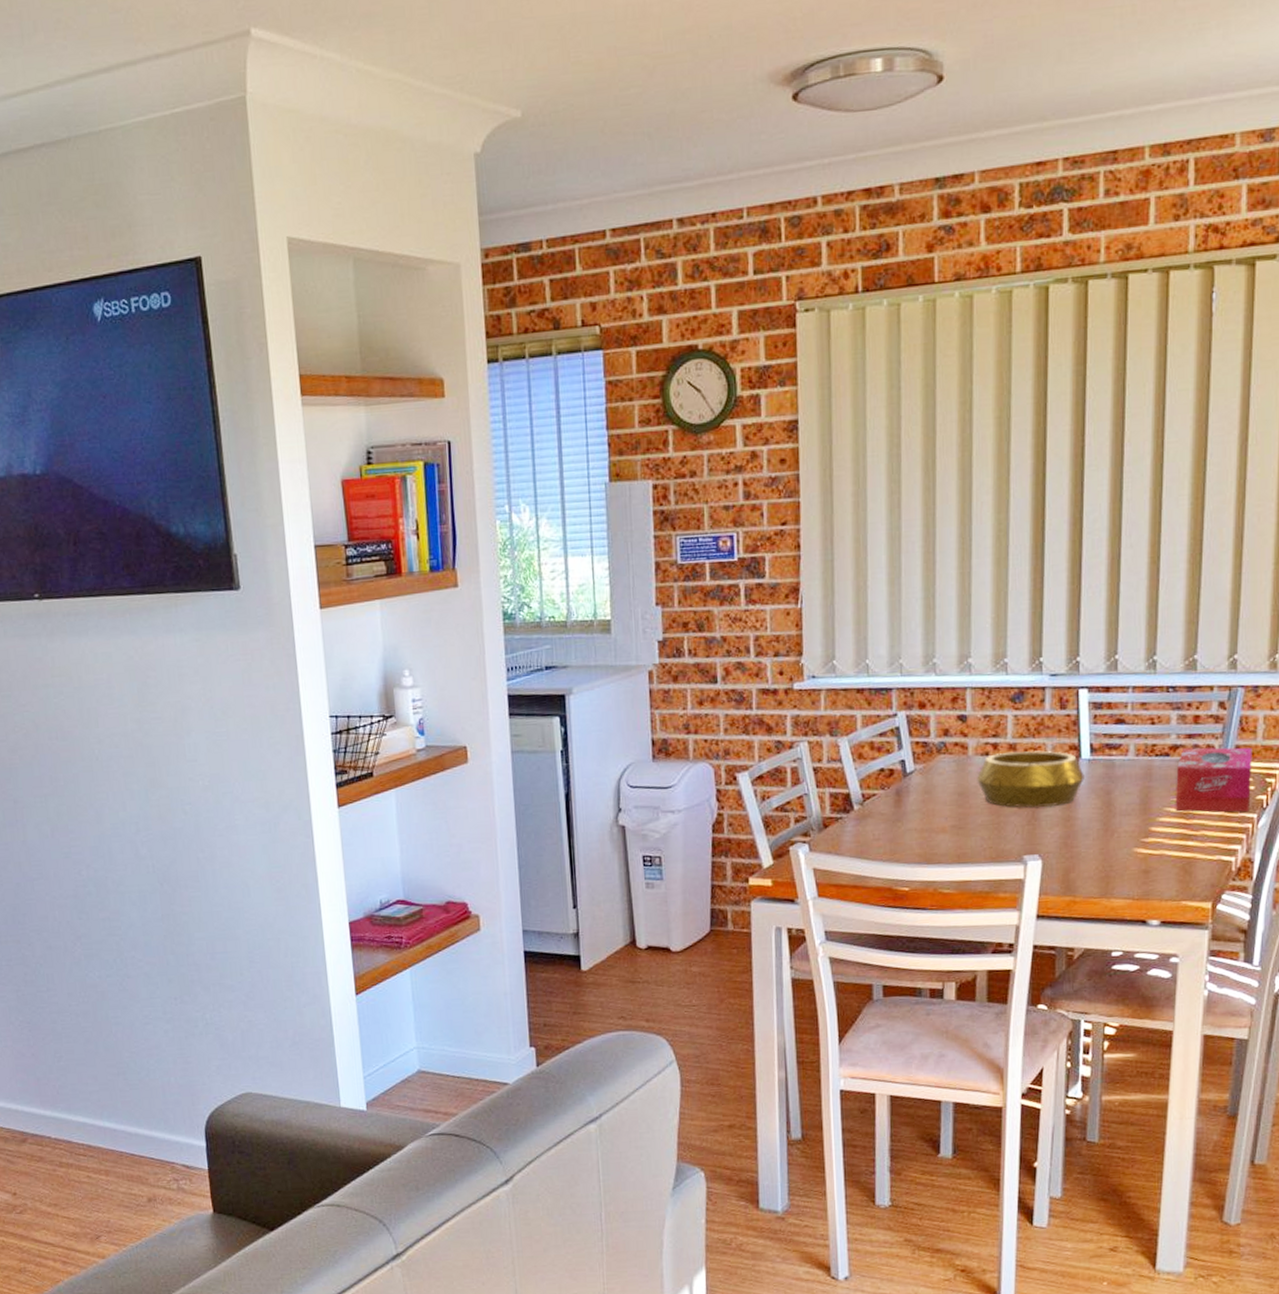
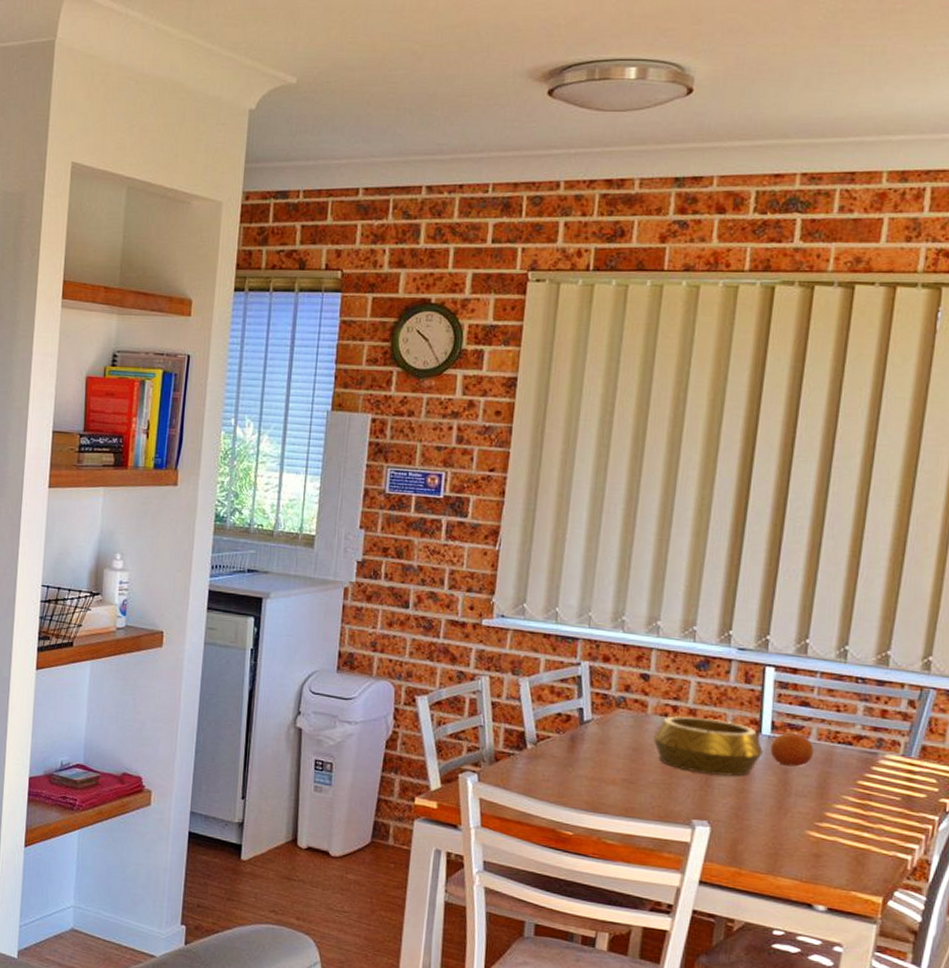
fruit: none [1091,753,1134,787] -> present [770,733,814,767]
tissue box: present [1175,747,1252,812] -> none [853,740,940,813]

